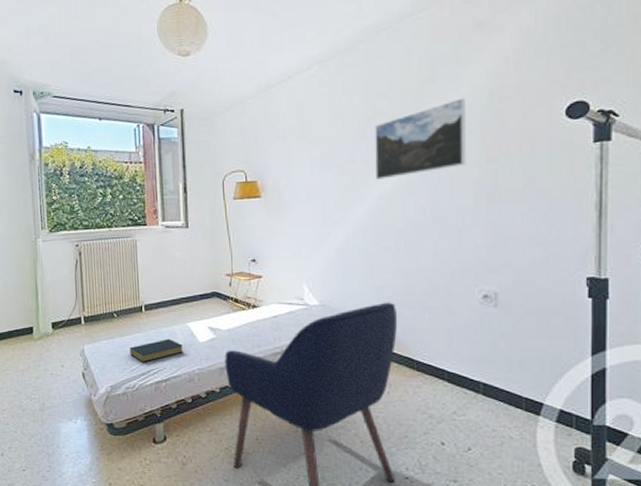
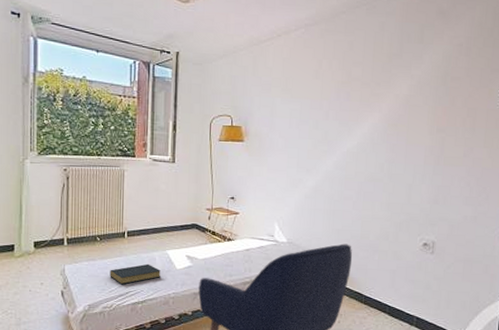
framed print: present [375,98,466,180] -> none [345,73,425,137]

